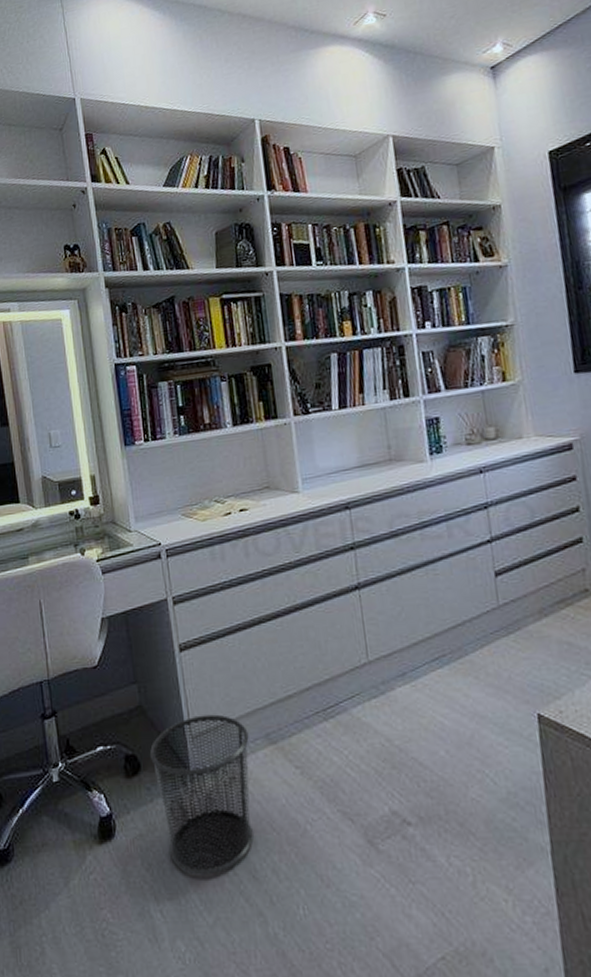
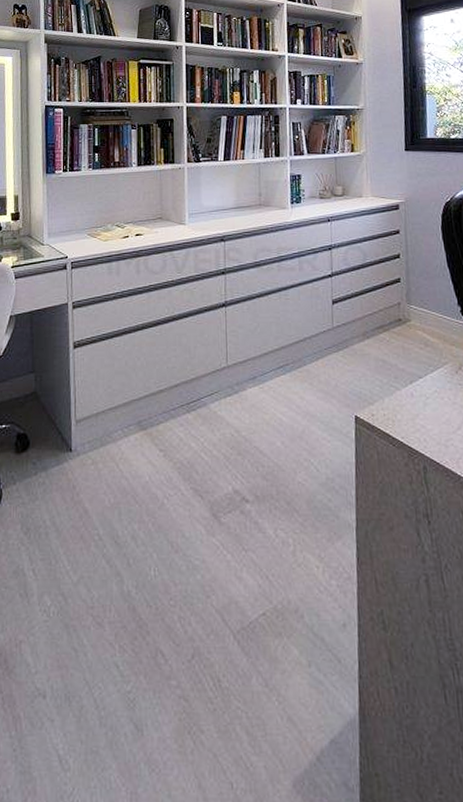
waste bin: present [149,714,254,875] -> none [38,403,124,539]

